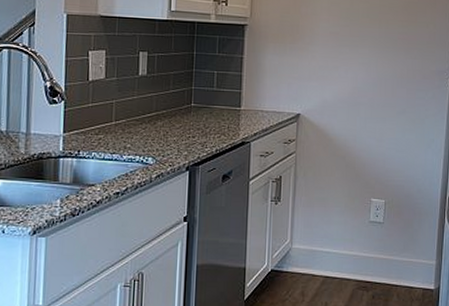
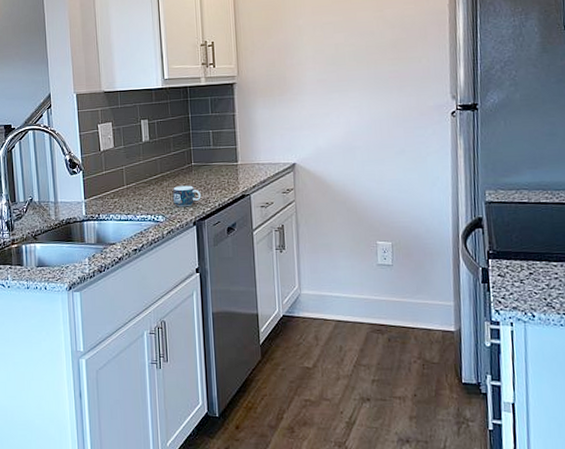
mug: none [166,127,198,150] -> present [172,185,201,207]

